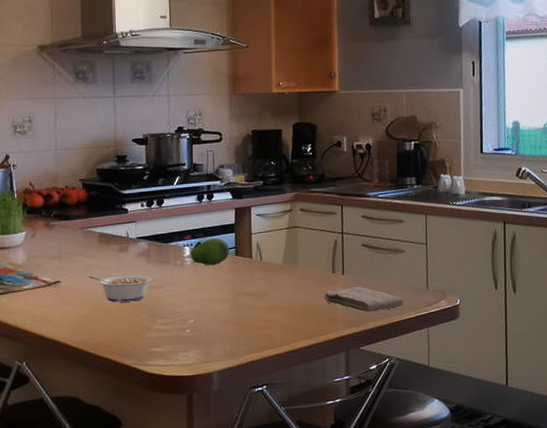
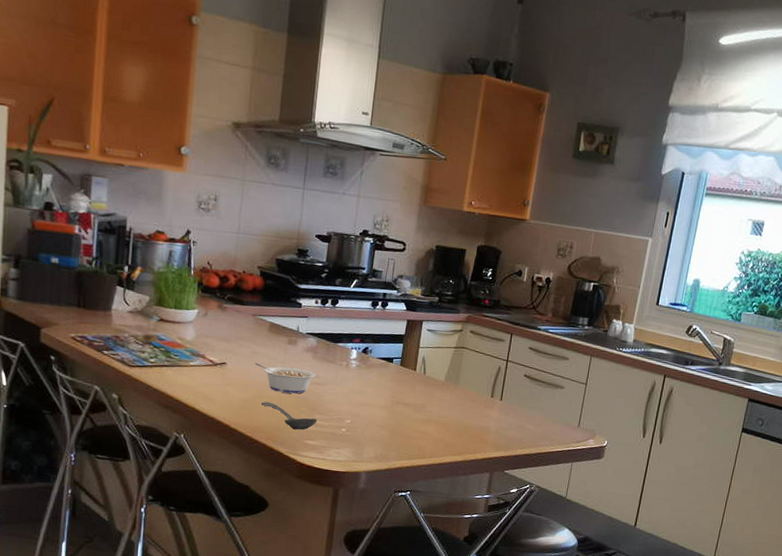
stirrer: none [101,314,160,339] -> present [262,401,318,430]
fruit: present [190,238,230,265] -> none [357,345,396,372]
washcloth: present [323,287,403,313] -> none [478,413,554,440]

